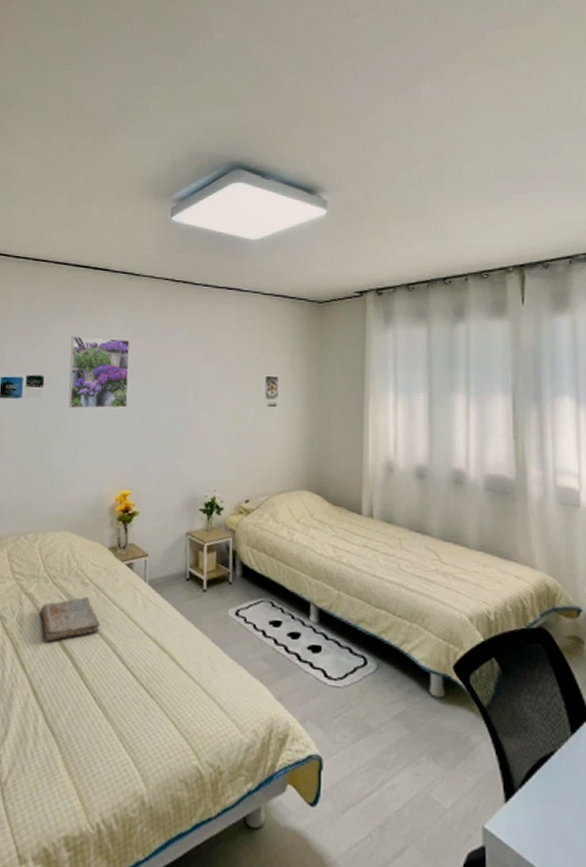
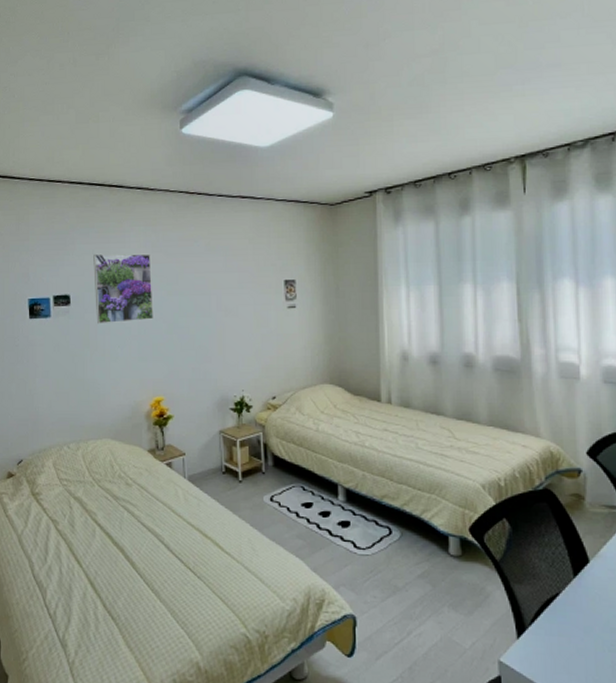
book: present [40,596,100,643] -> none [89,496,146,539]

